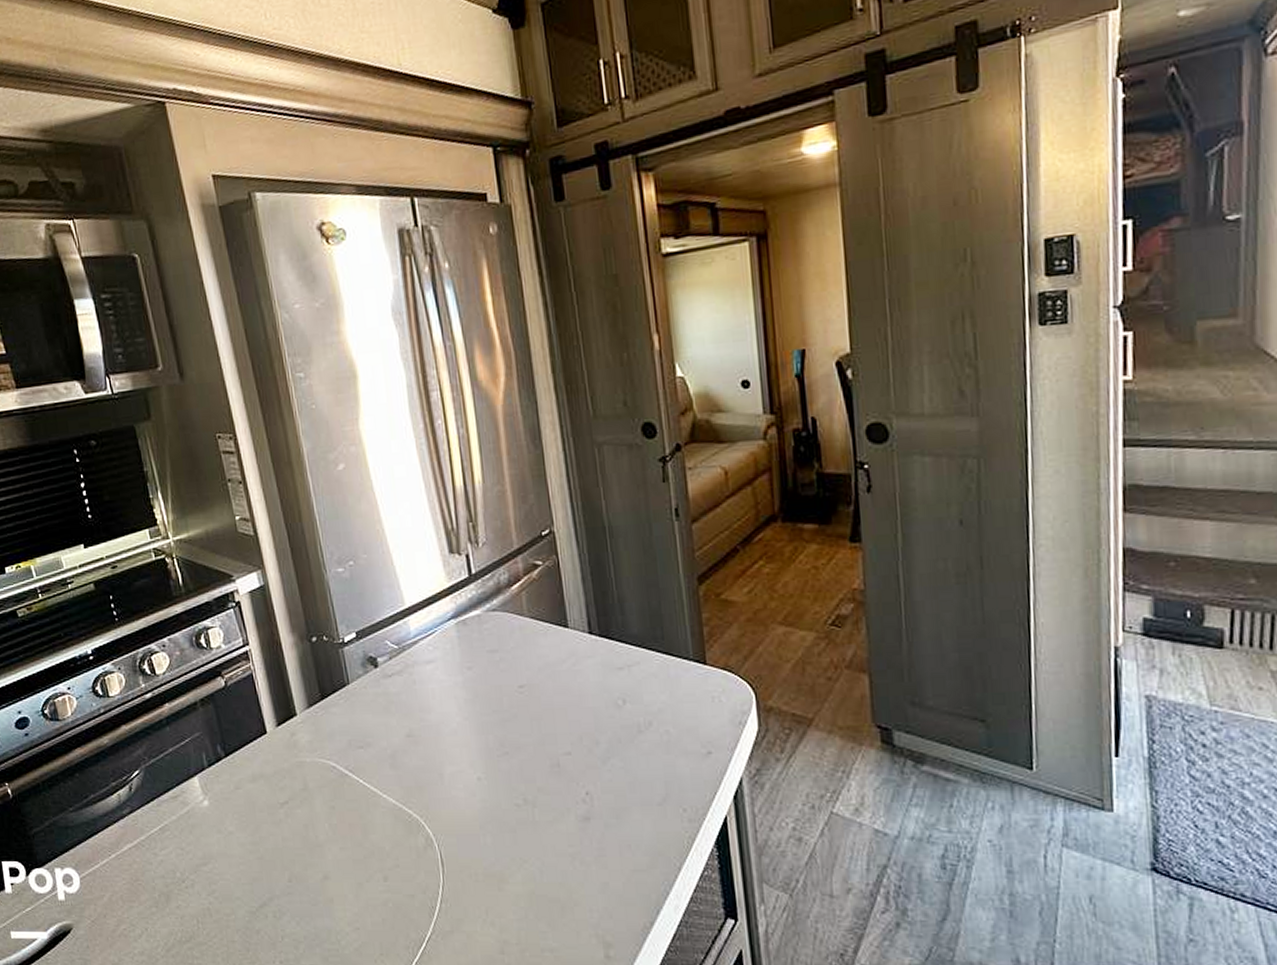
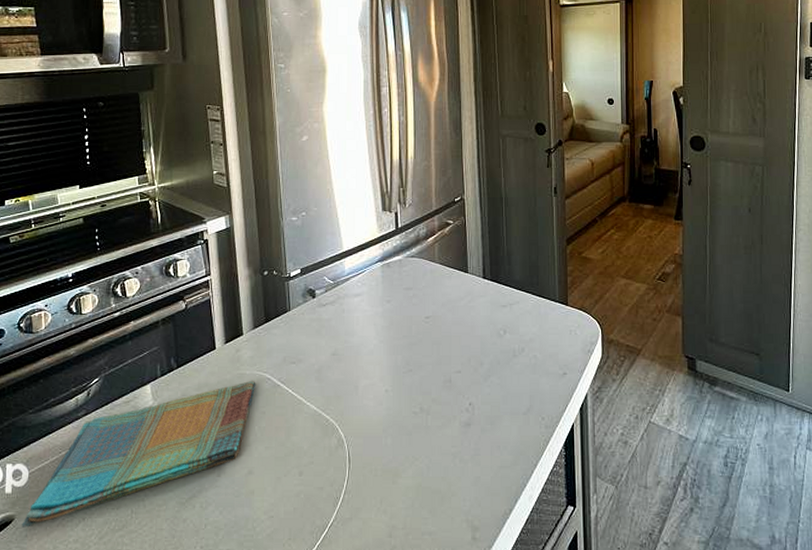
dish towel: none [81,769,320,938] -> present [21,380,256,528]

